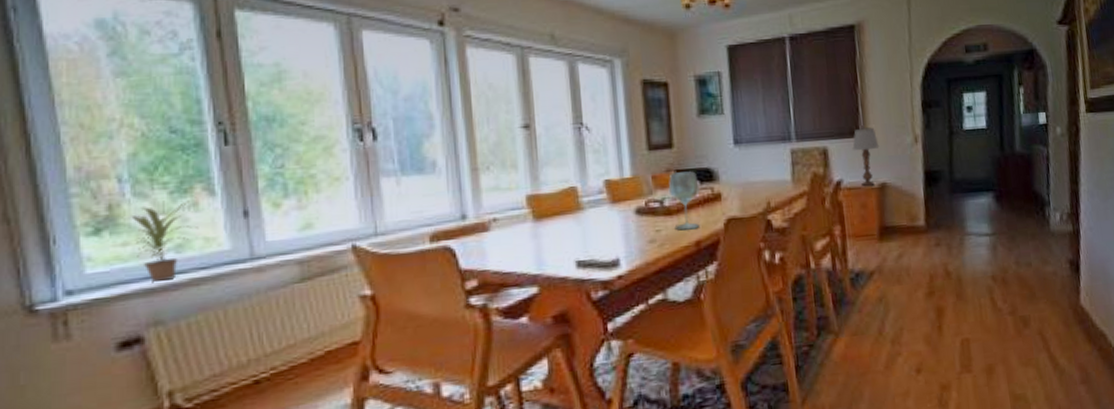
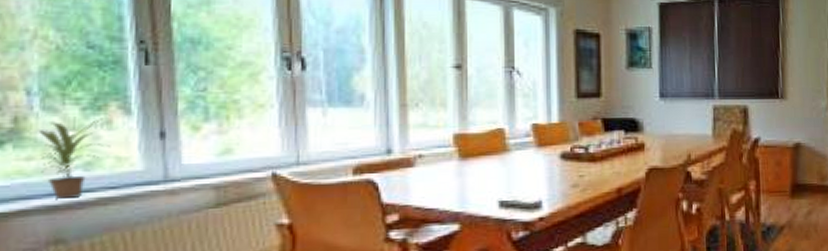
wine glass: present [668,171,700,231] -> none [594,119,624,177]
table lamp: present [852,127,880,187] -> none [771,90,796,146]

